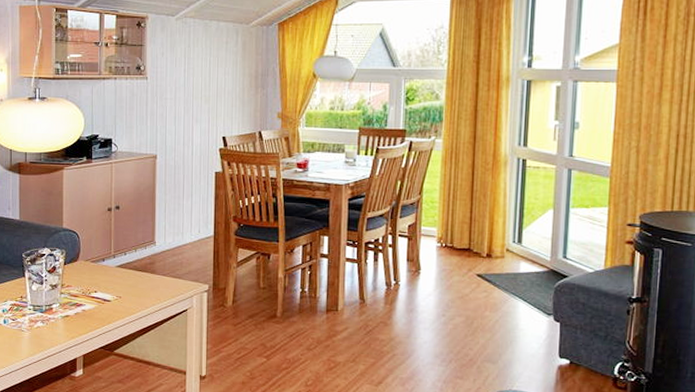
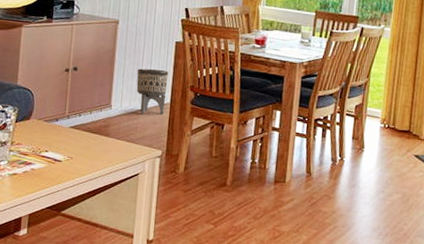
planter: none [178,202,210,248] -> present [136,68,169,114]

